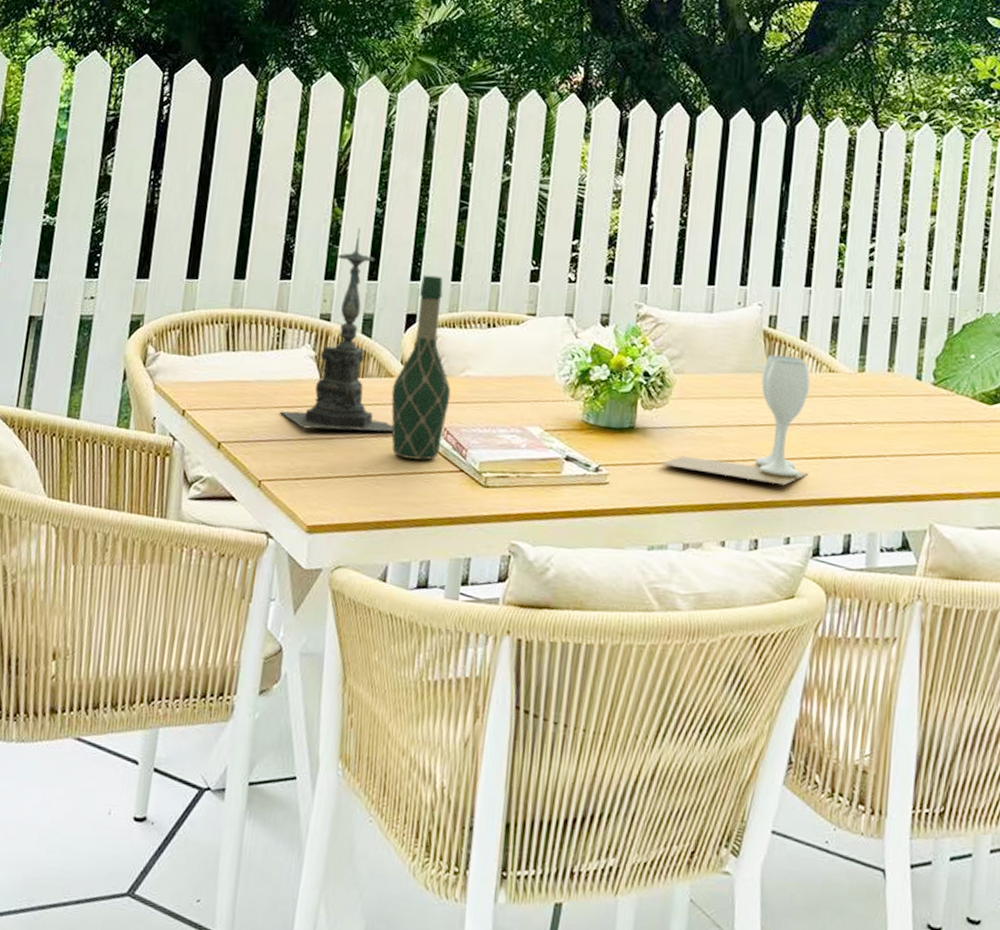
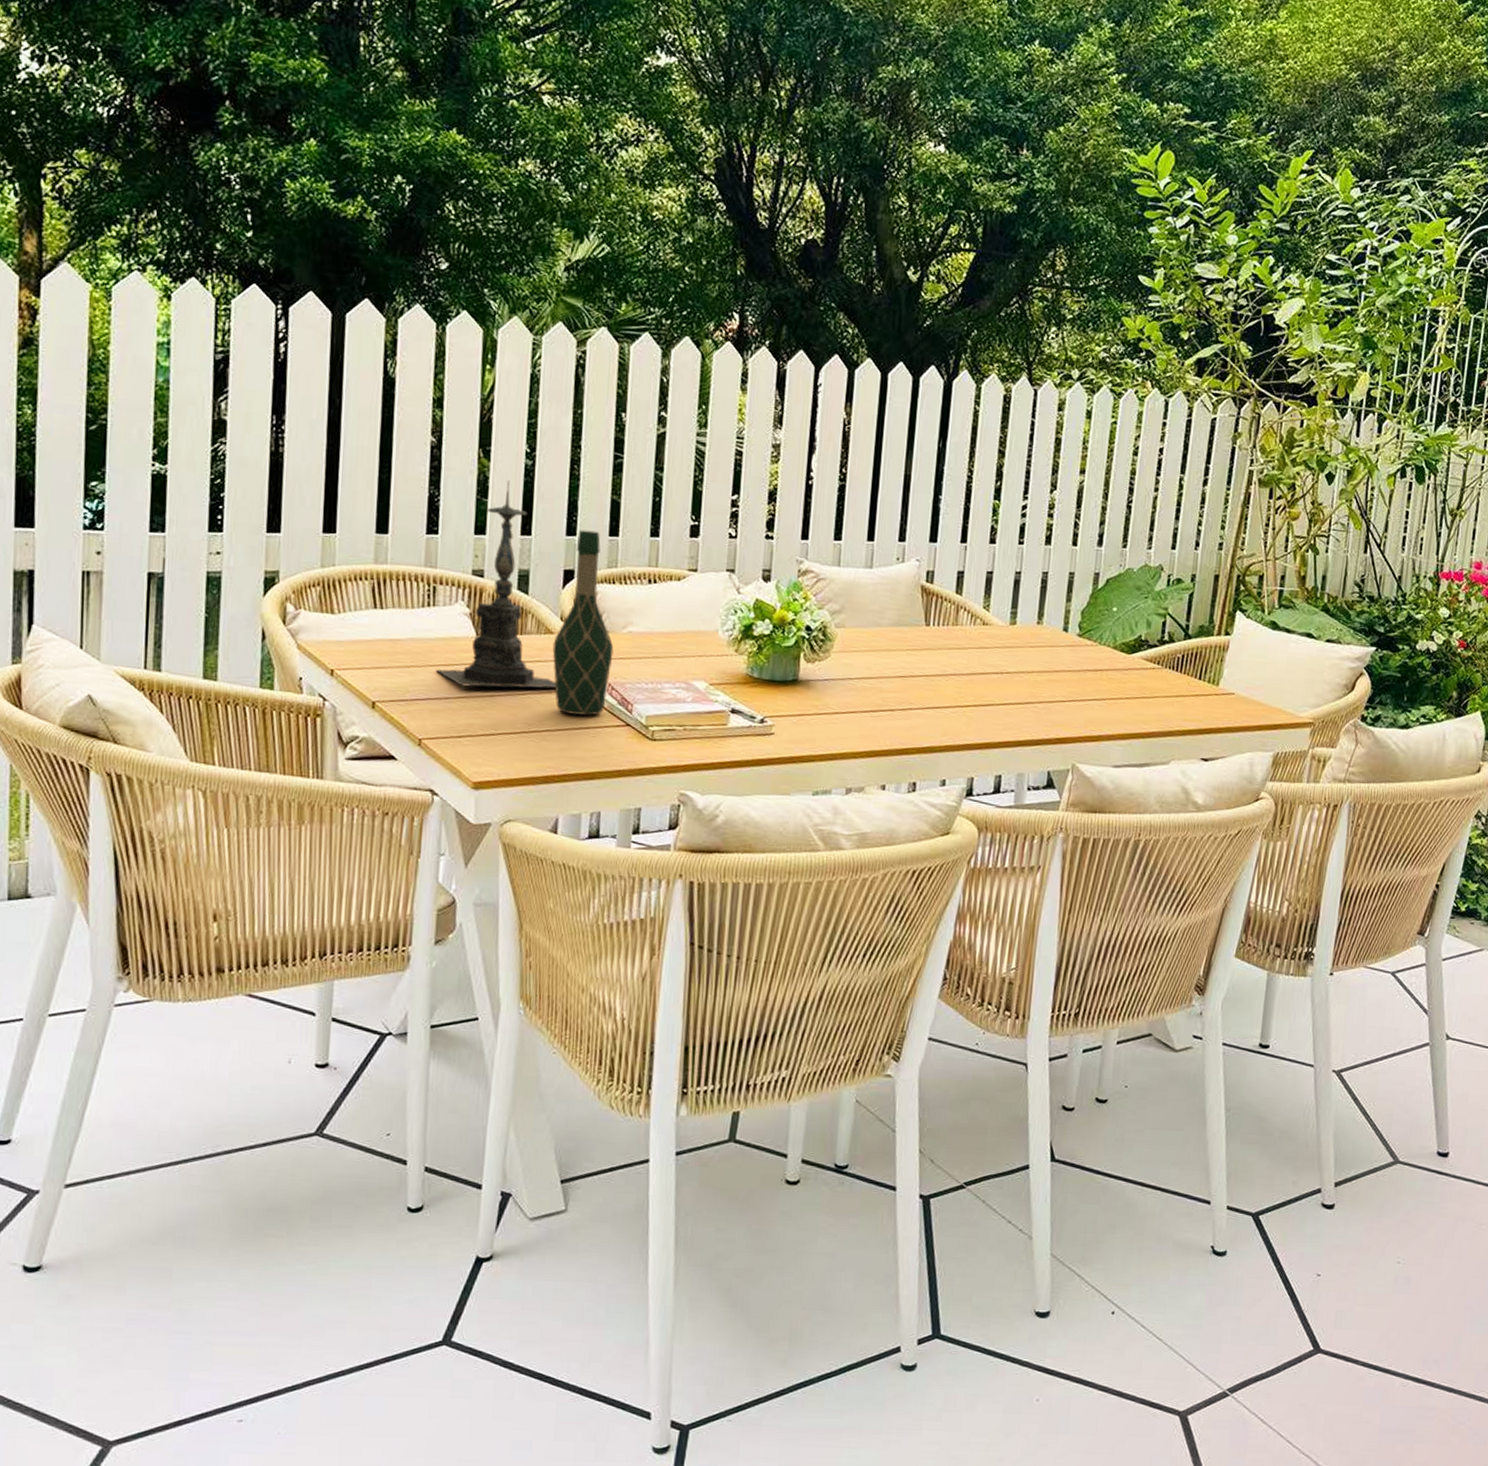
wineglass: present [660,354,811,486] -> none [823,608,966,732]

